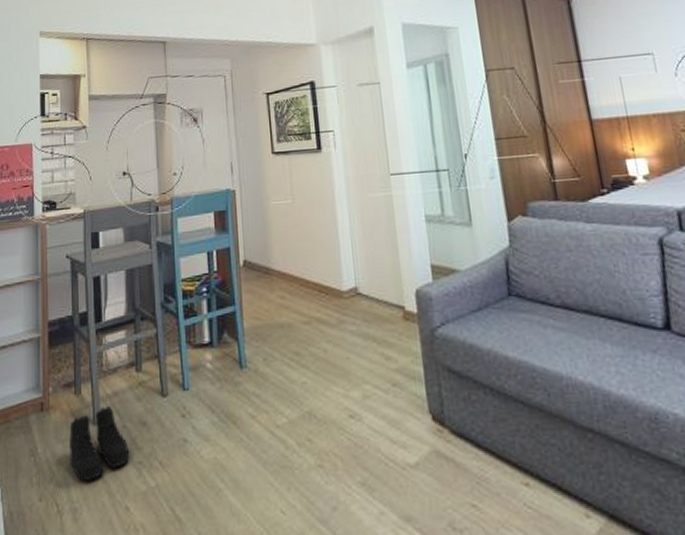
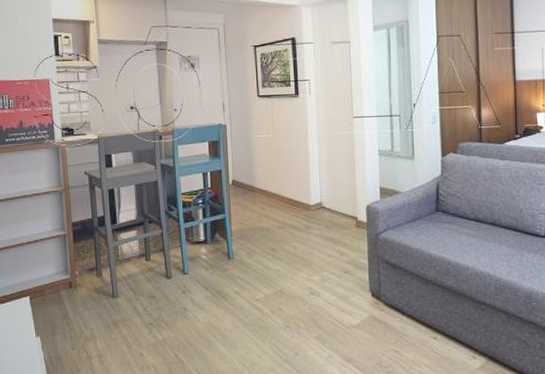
boots: present [69,406,130,481] -> none [94,285,143,336]

